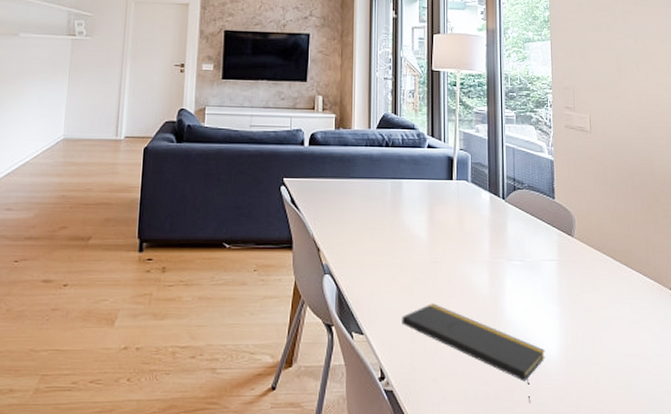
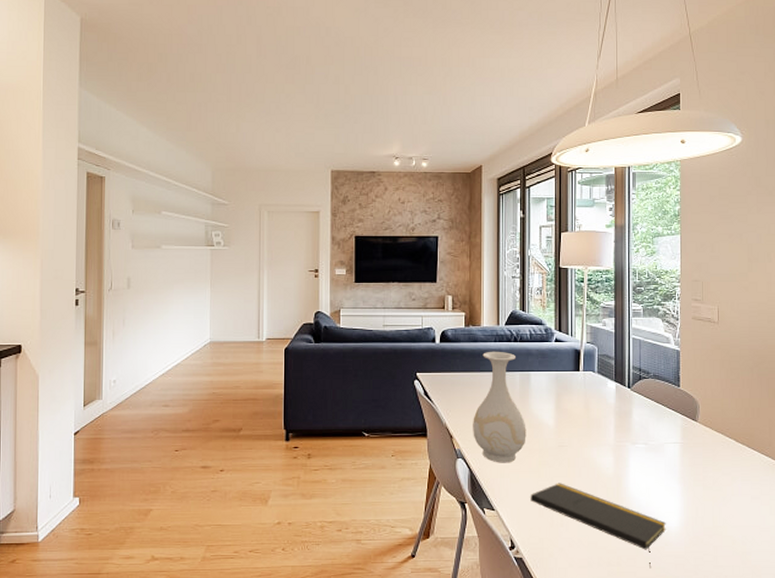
vase: none [341,156,398,281] -> present [473,351,526,463]

